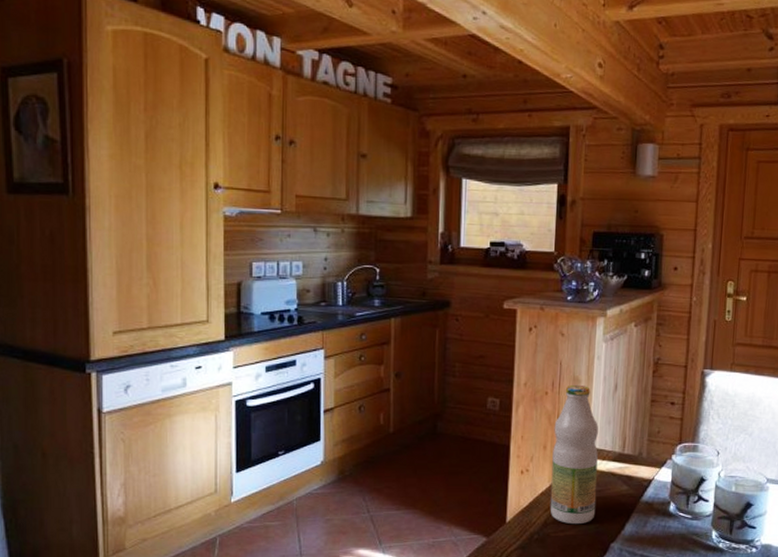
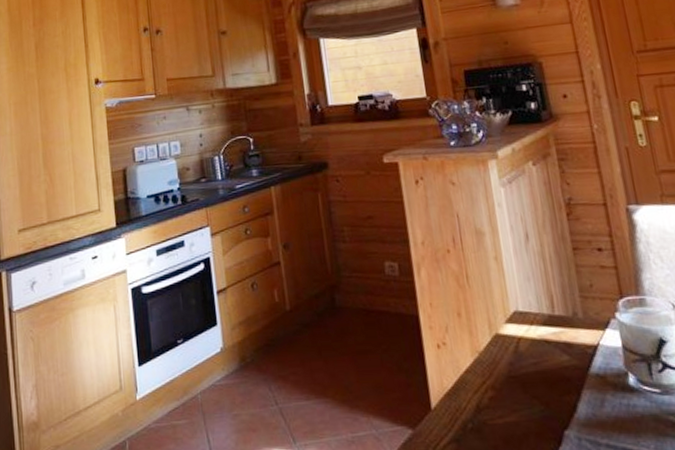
bottle: present [550,384,598,525] -> none [464,237,537,408]

